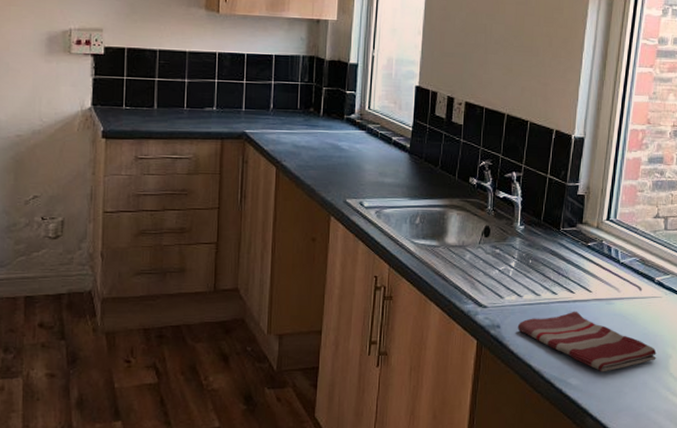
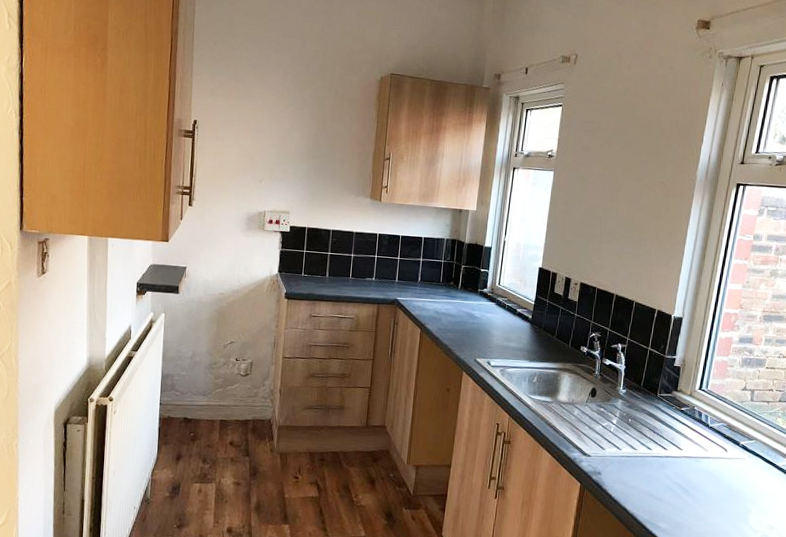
dish towel: present [517,311,657,372] -> none [615,465,738,520]

